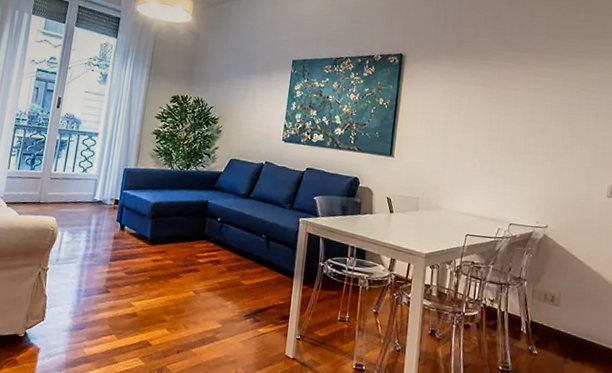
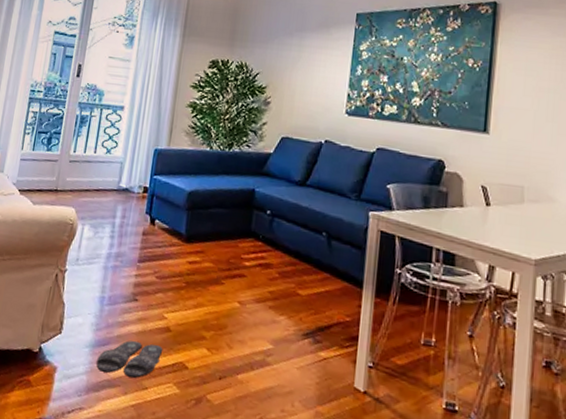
slippers: none [74,324,130,354] -> present [96,340,162,378]

